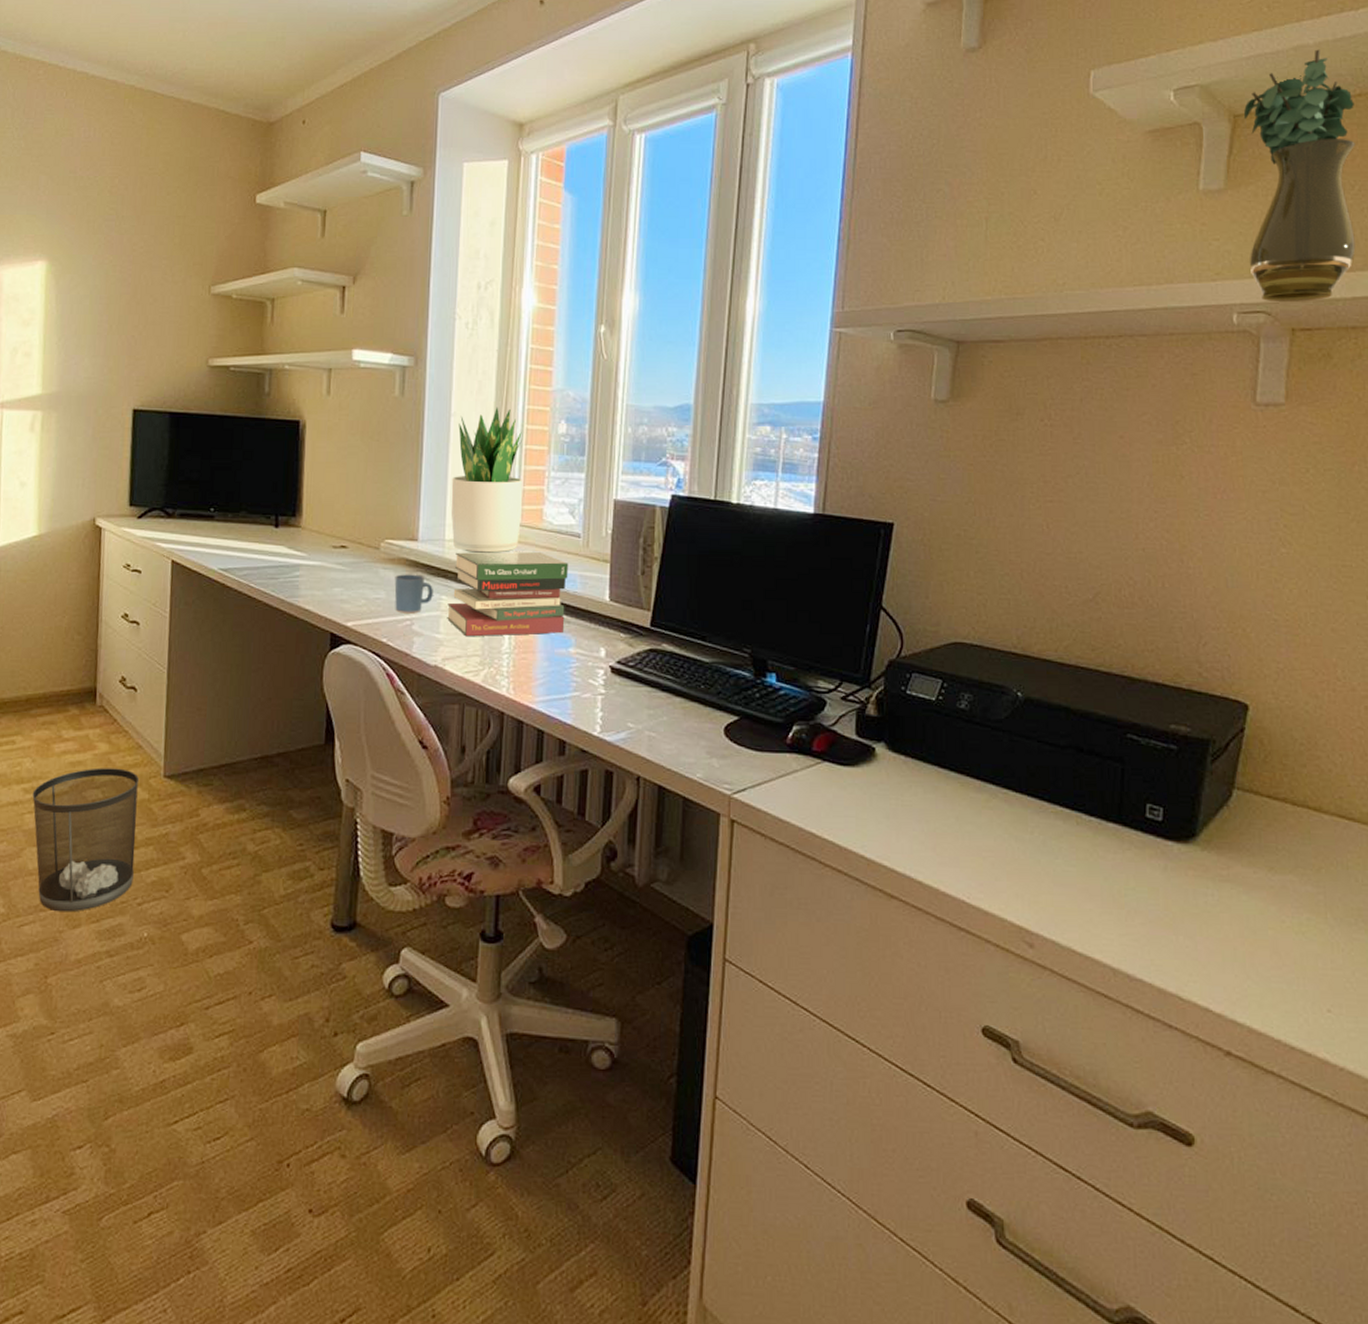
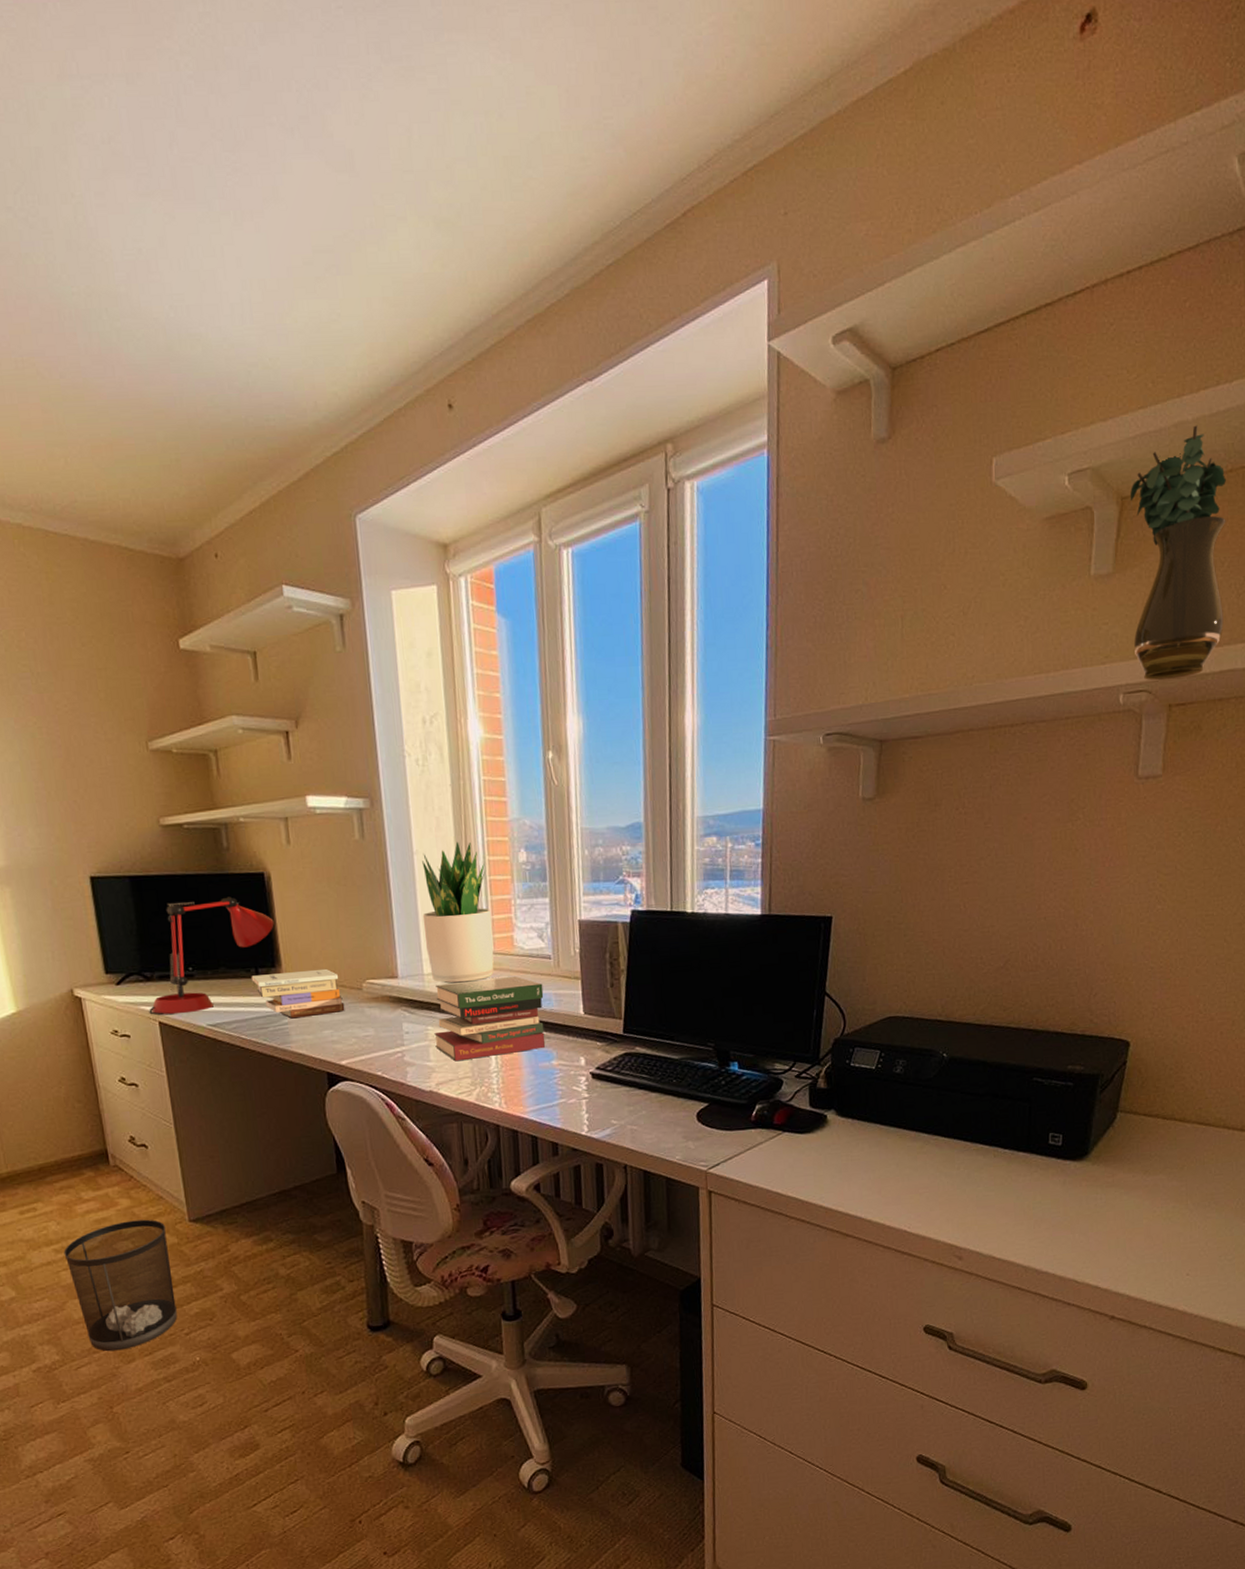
desk lamp: none [164,441,302,555] -> present [149,896,274,1016]
books: none [270,523,359,572] -> present [251,968,345,1019]
mug: present [394,574,433,614] -> none [381,1009,420,1047]

